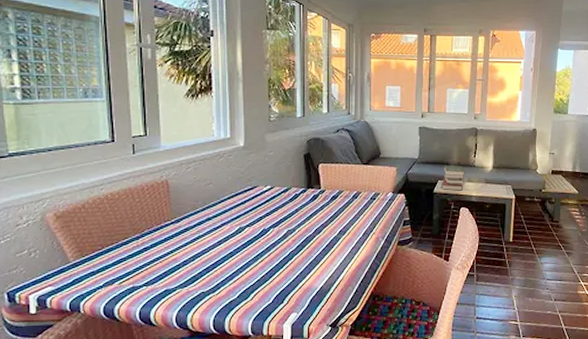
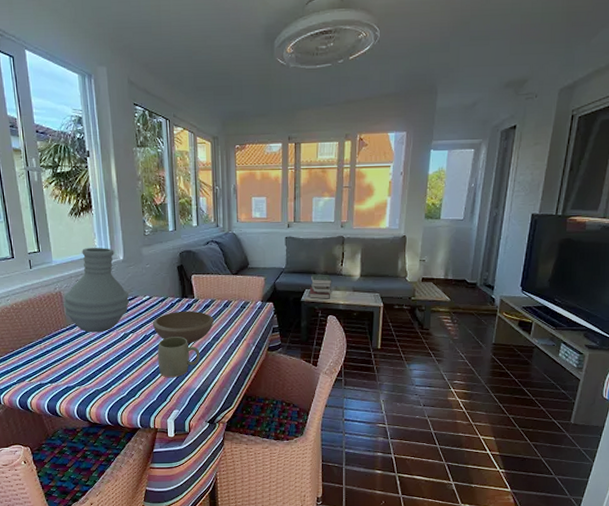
vase: none [170,133,247,227] -> present [64,248,129,333]
bowl: none [272,202,341,239] -> present [152,310,214,344]
mug: none [276,230,324,277] -> present [157,337,200,378]

